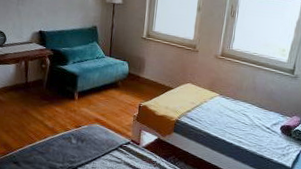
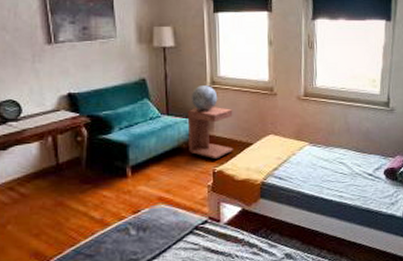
side table: none [123,54,161,97] -> present [187,107,234,160]
decorative globe: none [129,37,151,58] -> present [191,86,218,111]

